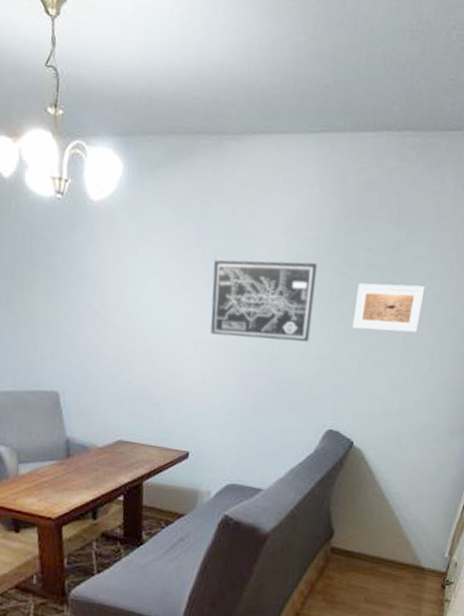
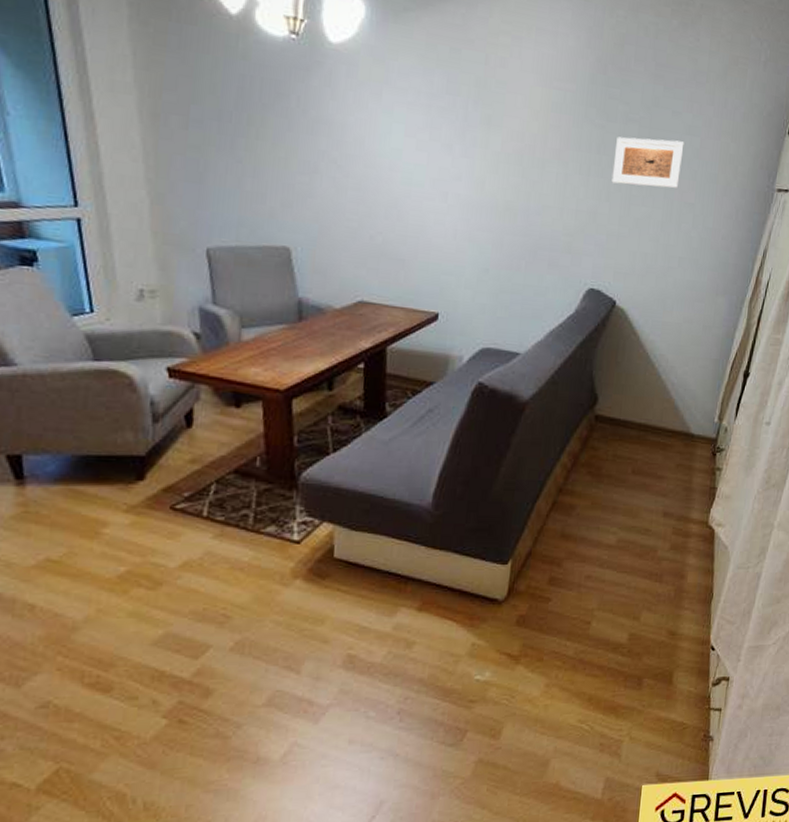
wall art: present [210,259,318,342] -> none [461,109,575,196]

